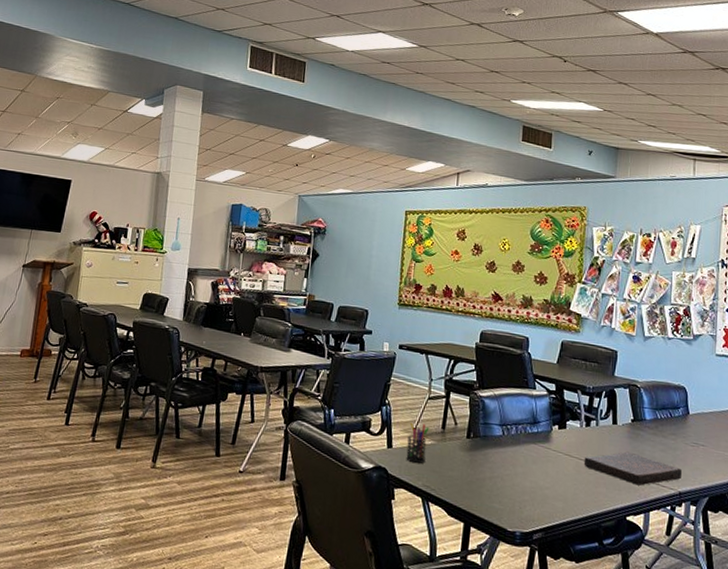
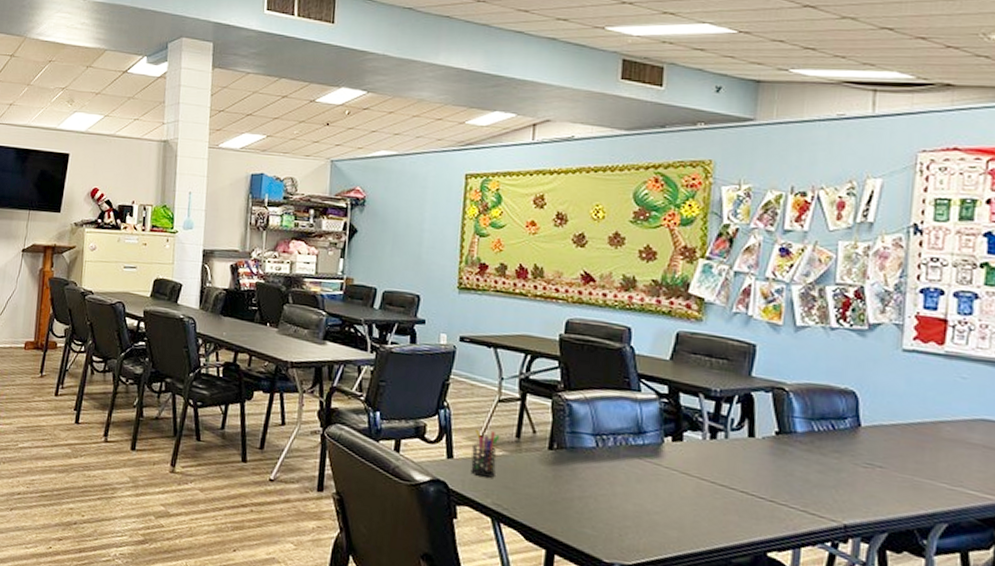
book: present [583,451,683,486] -> none [707,471,850,515]

